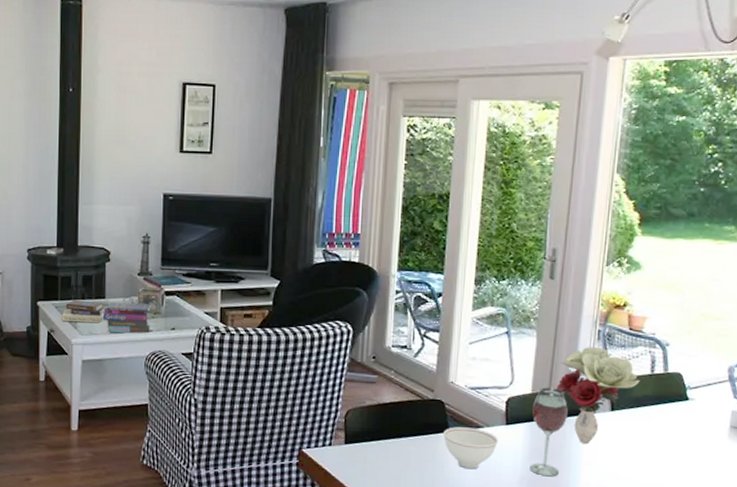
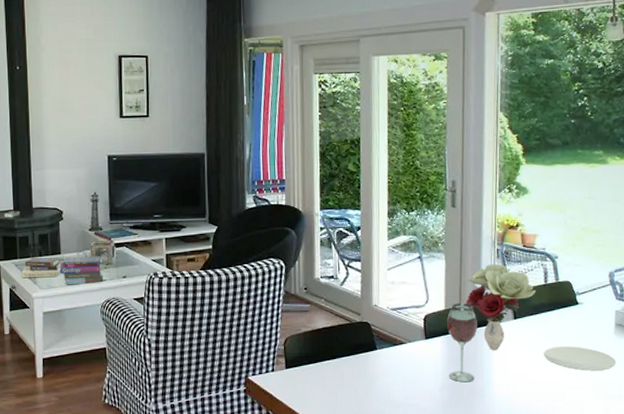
bowl: present [443,427,498,470] -> none [372,344,420,382]
plate: none [641,446,728,477] -> present [543,346,617,371]

